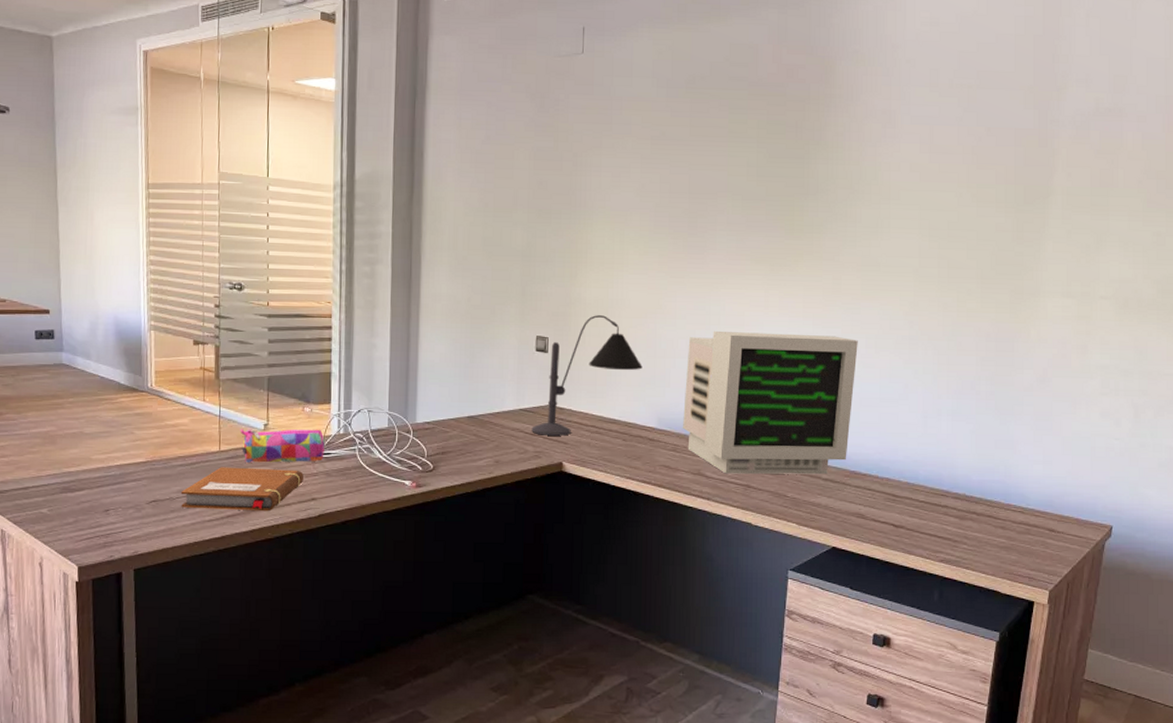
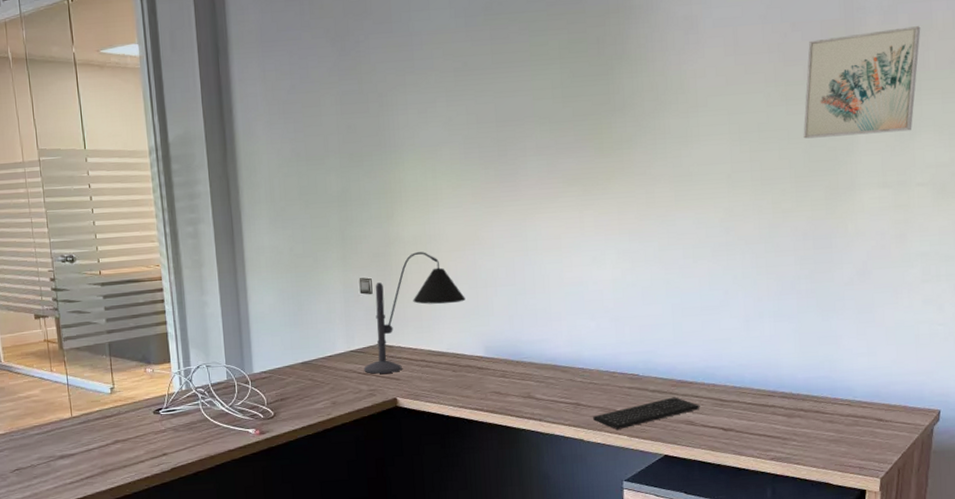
notebook: present [180,467,303,512] -> none [40,428,153,473]
pencil case: present [240,429,326,463] -> none [88,388,171,426]
computer monitor: present [683,330,858,475] -> none [508,249,676,395]
keyboard: none [762,488,872,516] -> present [593,397,700,430]
wall art: none [992,143,1111,244] -> present [803,26,921,139]

